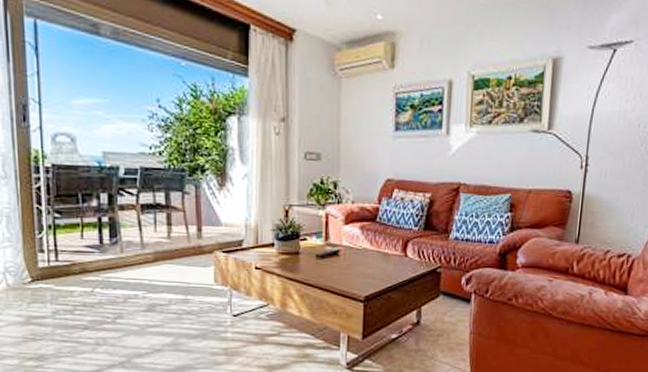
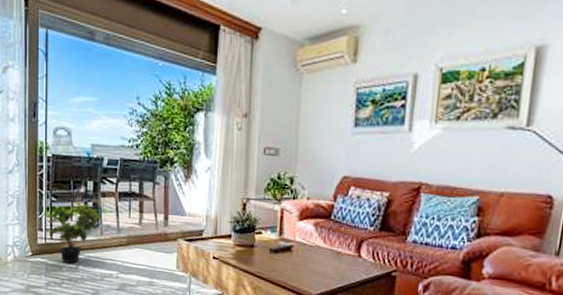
potted plant: none [48,216,120,287] -> present [46,201,101,263]

